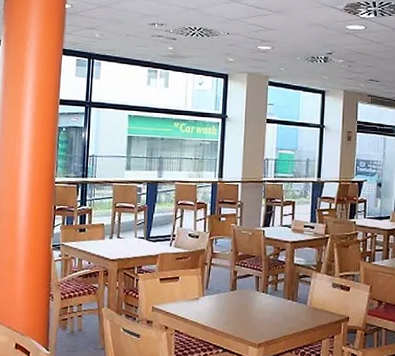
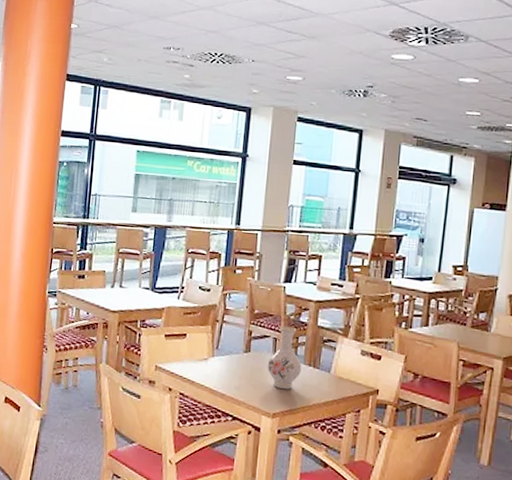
vase: none [251,265,282,321] -> present [267,326,302,389]

